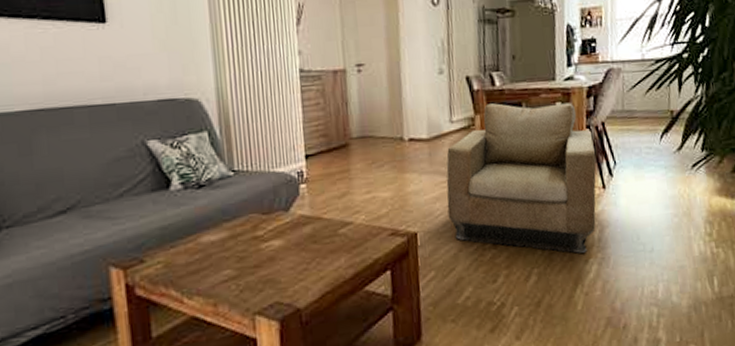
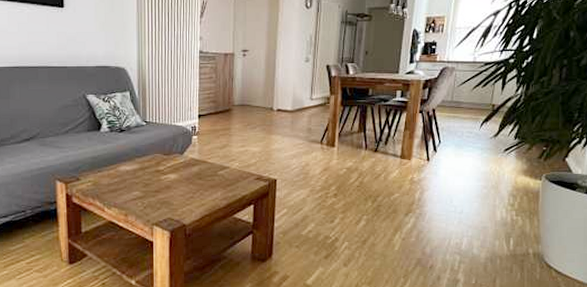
armchair: present [446,103,596,254] -> none [301,88,425,209]

